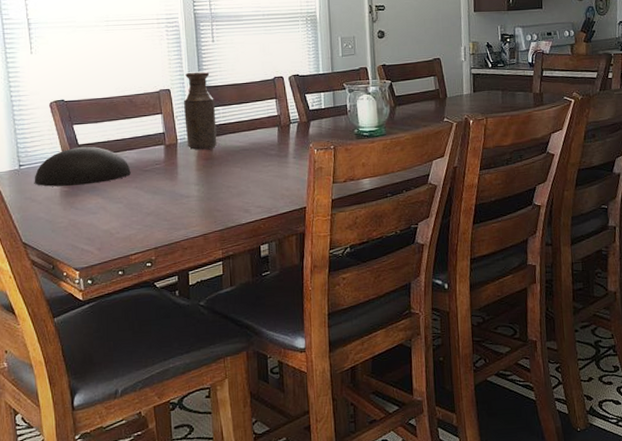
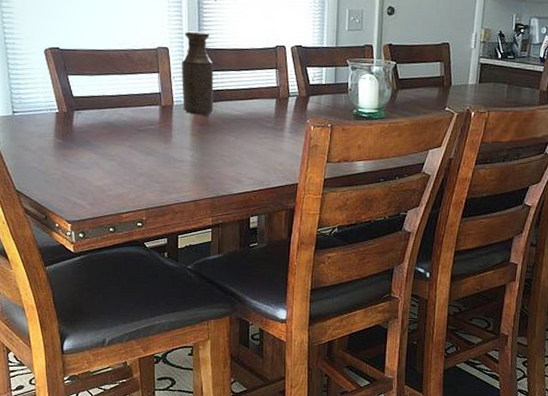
bowl: present [34,146,131,187] -> none [27,98,125,139]

